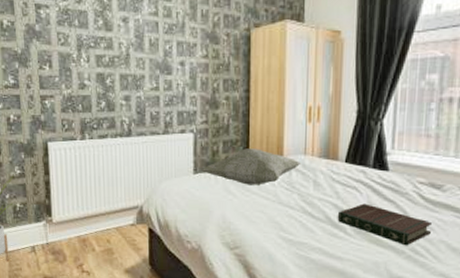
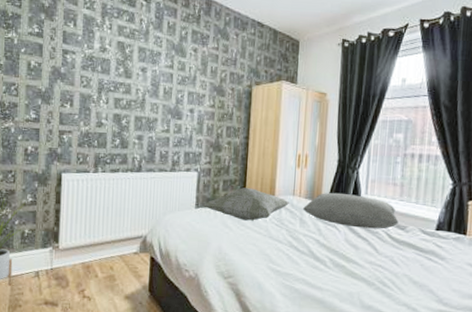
cushion: none [316,149,433,190] -> present [302,192,399,229]
book: present [337,203,433,246] -> none [319,240,398,279]

